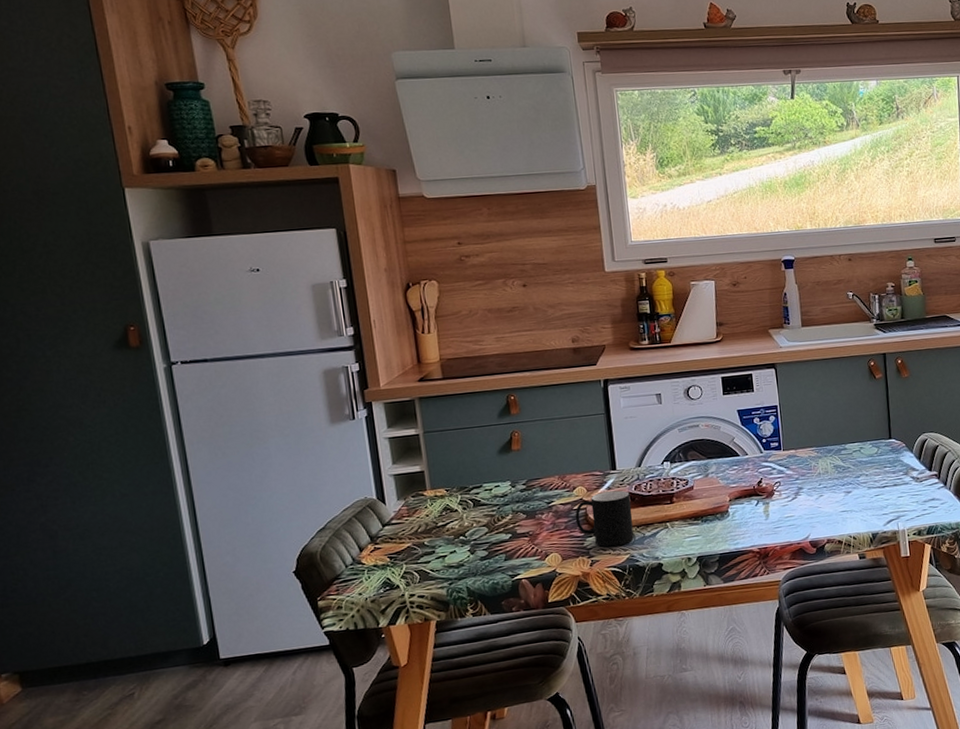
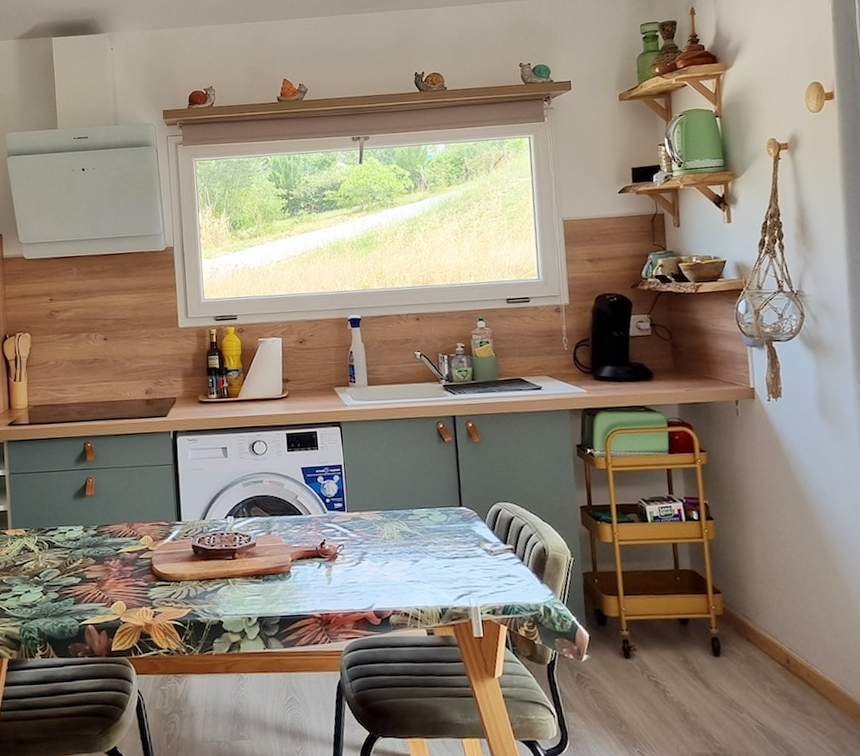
cup: present [575,490,634,547] -> none [140,542,196,599]

